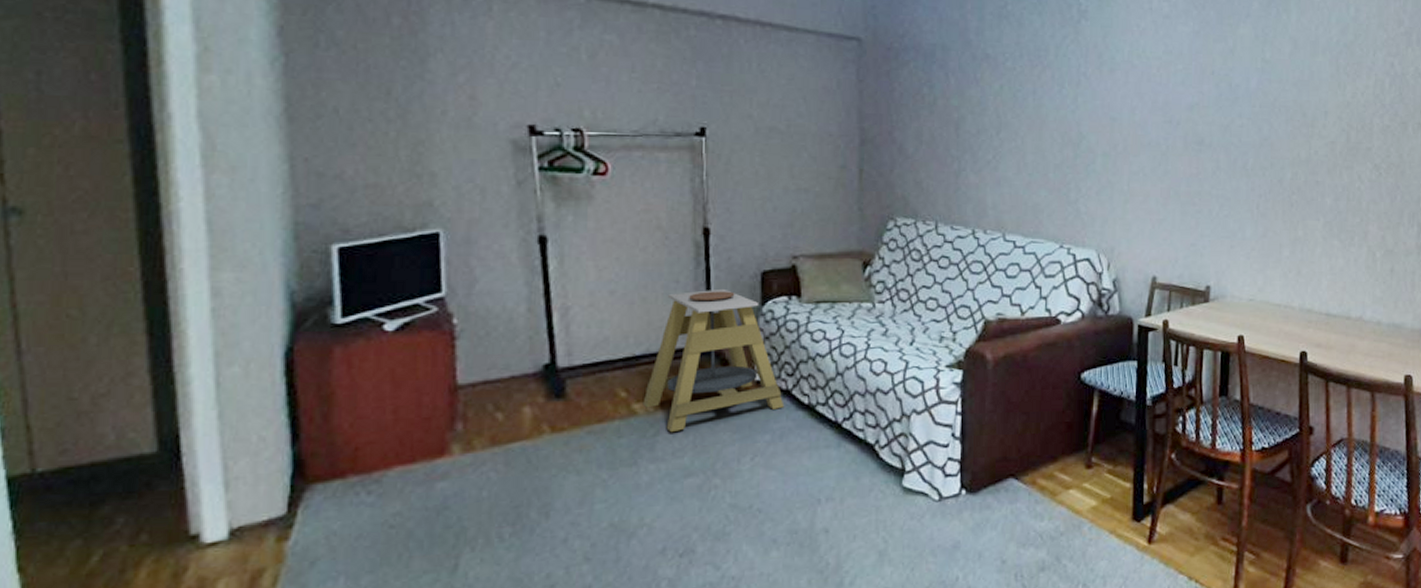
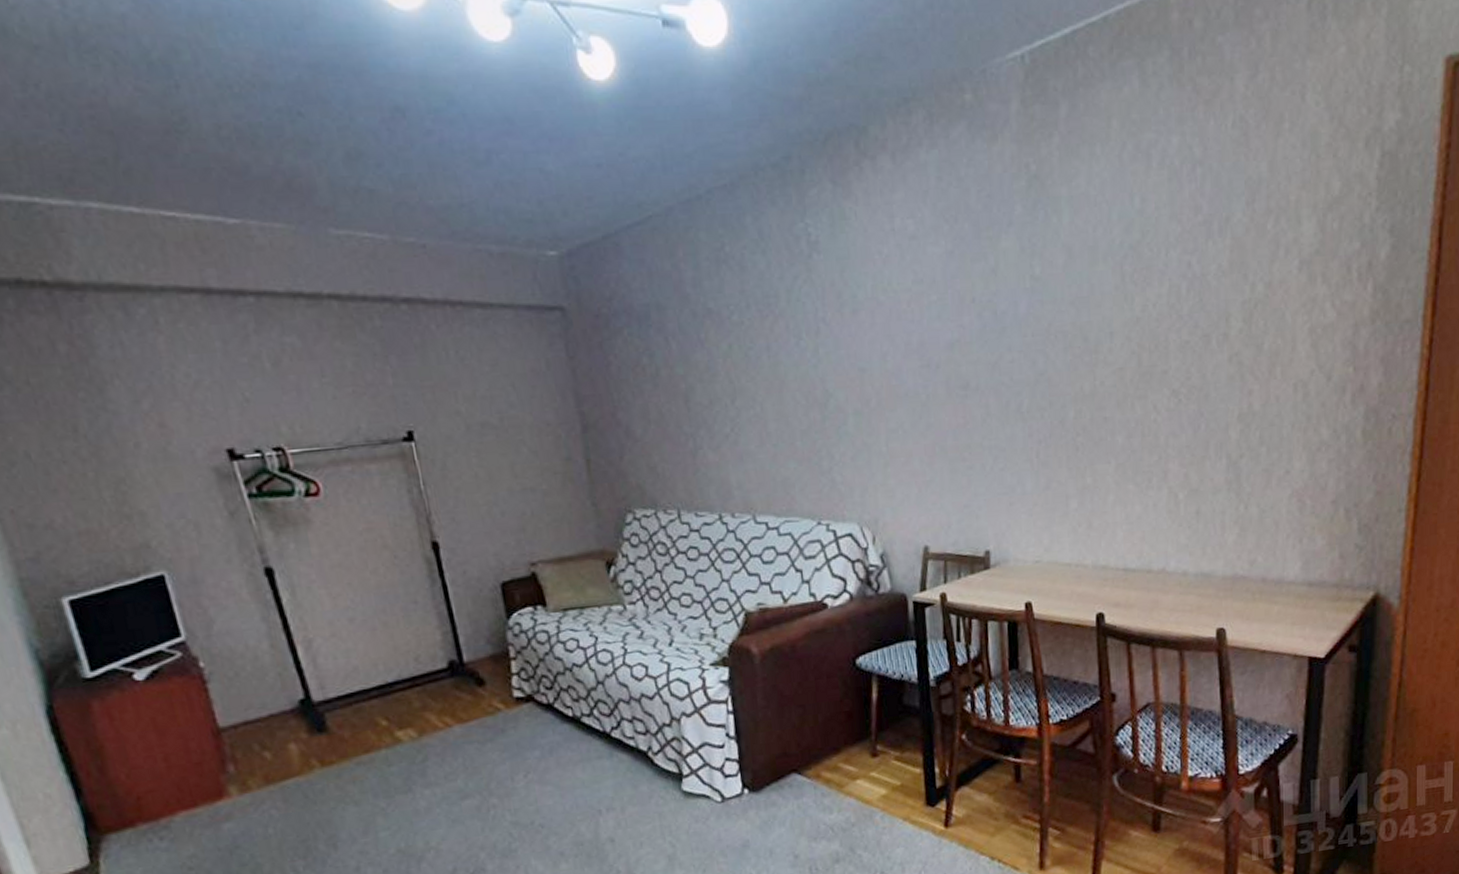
side table: present [642,288,785,433] -> none [405,604,549,757]

